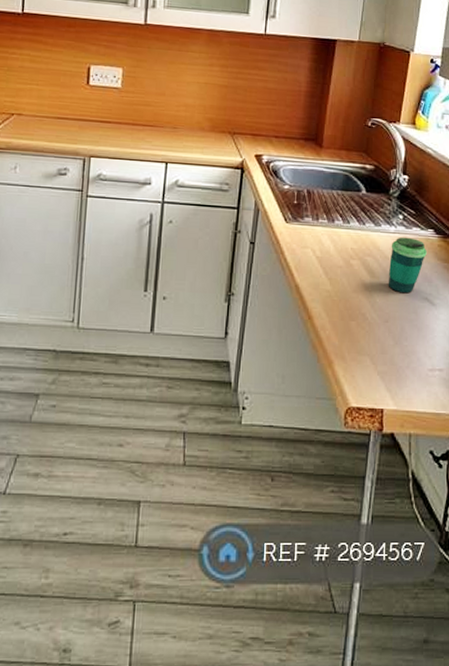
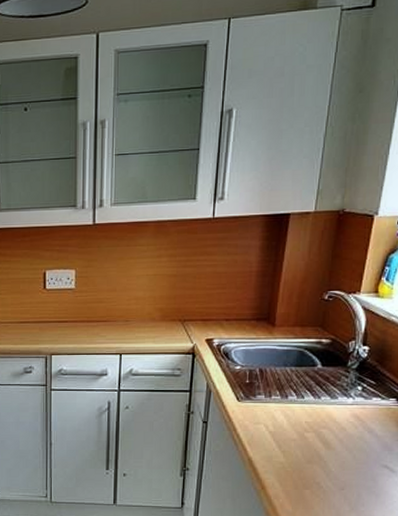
cup: present [388,237,427,294] -> none [344,408,388,462]

